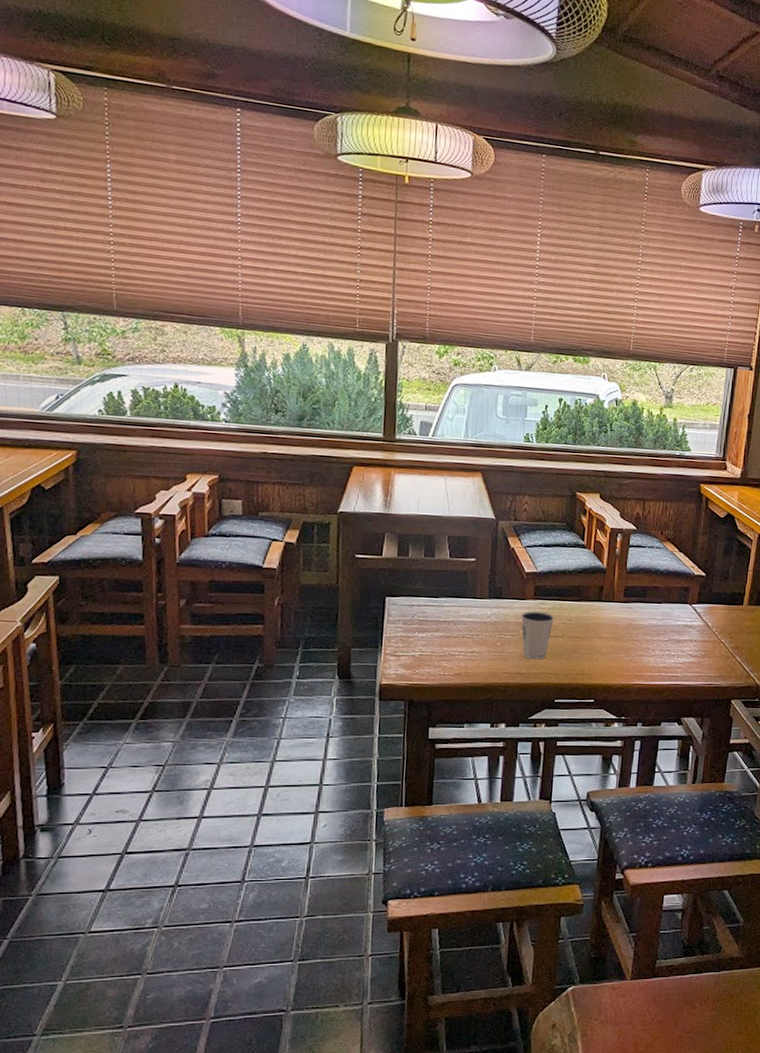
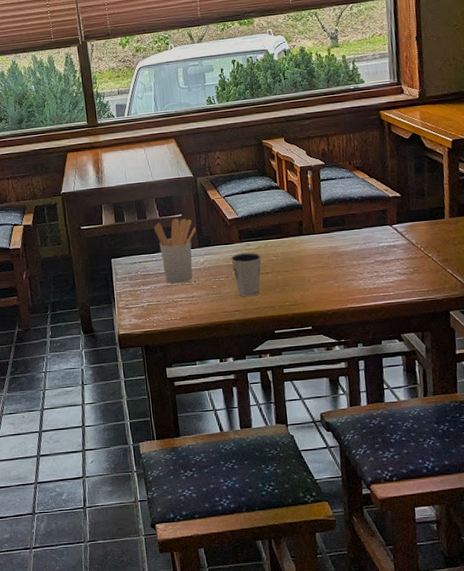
utensil holder: none [441,562,488,636] -> present [154,218,196,284]

